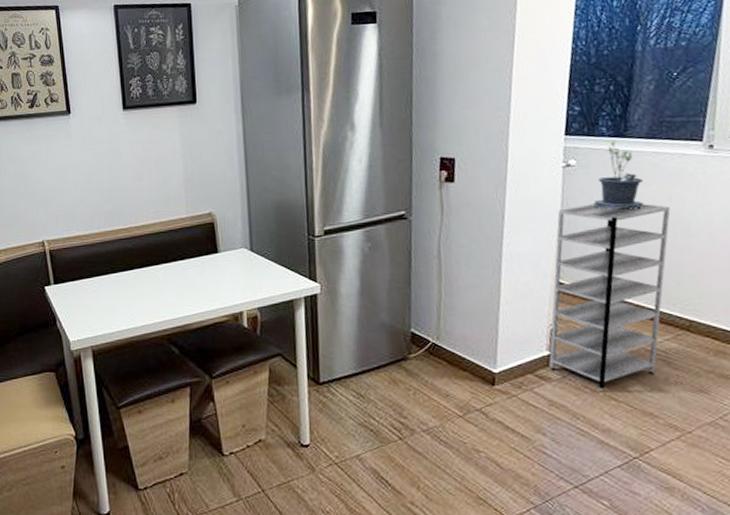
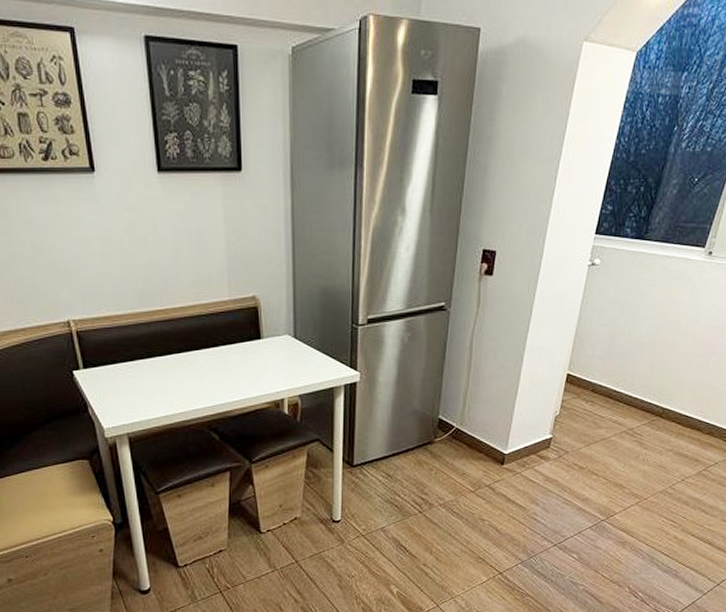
shelving unit: present [549,204,671,391] -> none [550,302,668,468]
potted plant: present [593,140,644,210] -> none [608,242,651,310]

